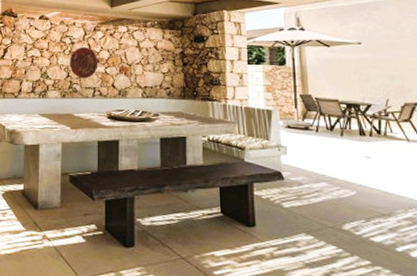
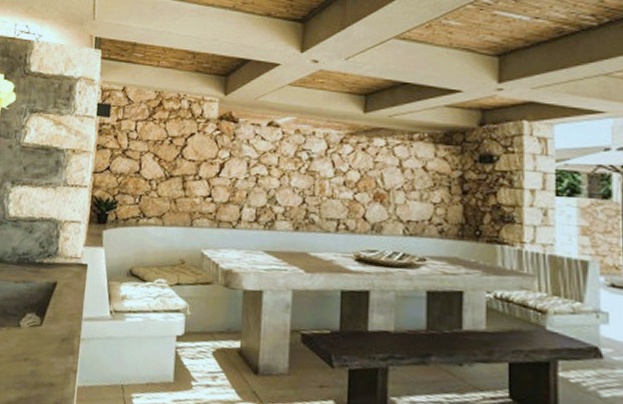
decorative platter: present [69,47,98,79] -> none [305,165,345,207]

